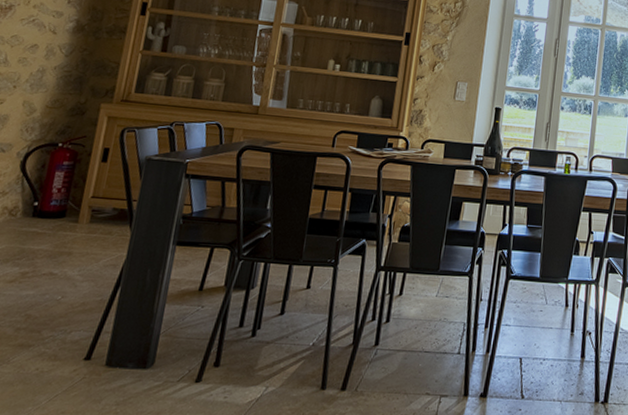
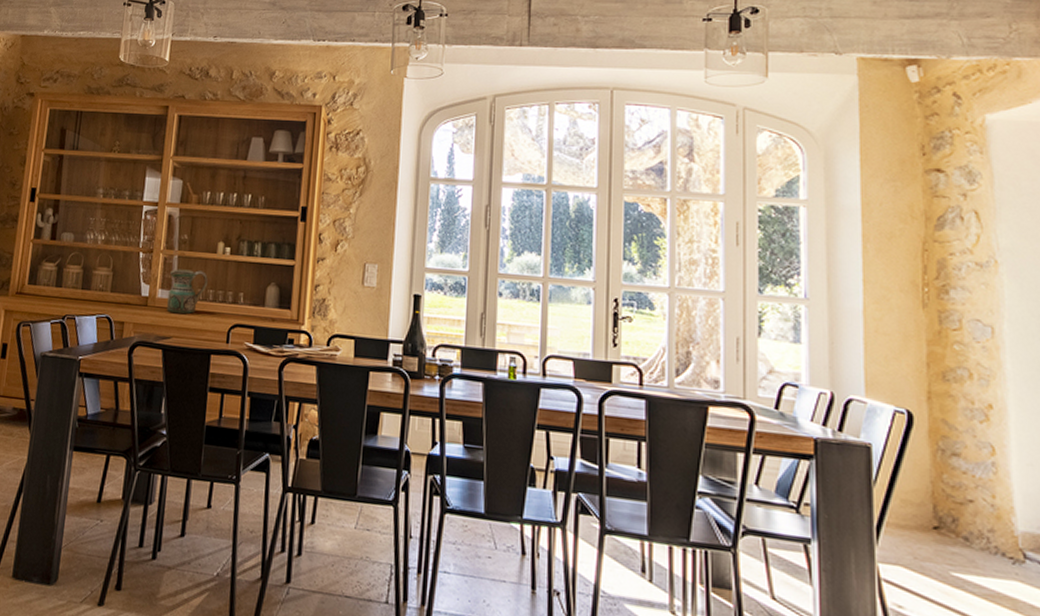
ceramic pitcher: none [277,82,318,122] -> present [167,269,209,315]

